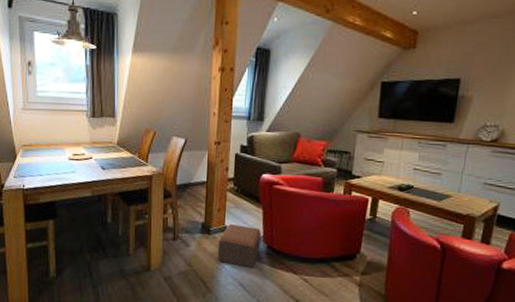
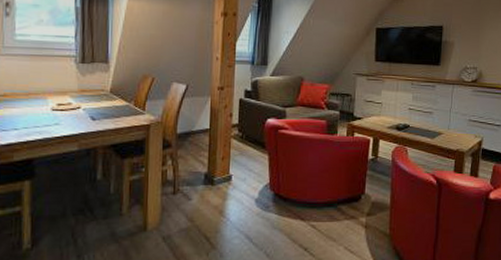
footstool: present [217,223,261,269] -> none [221,172,267,219]

